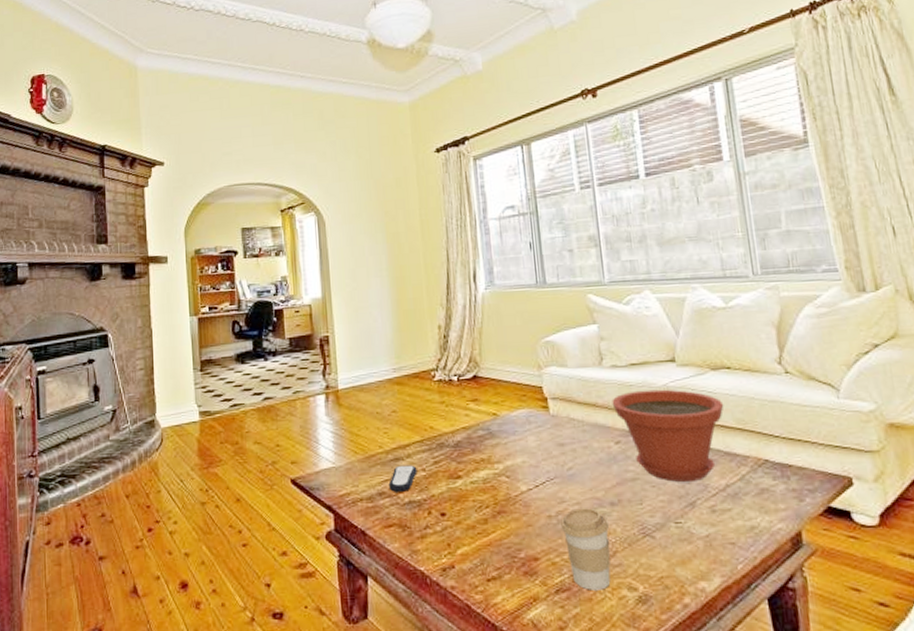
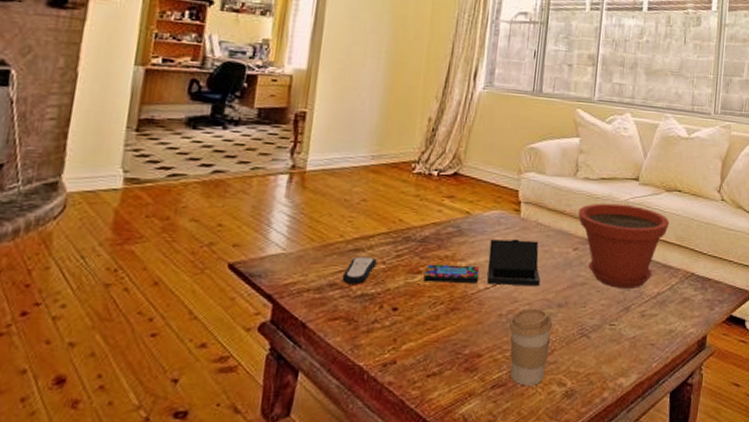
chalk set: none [464,436,586,486] -> present [423,239,541,285]

